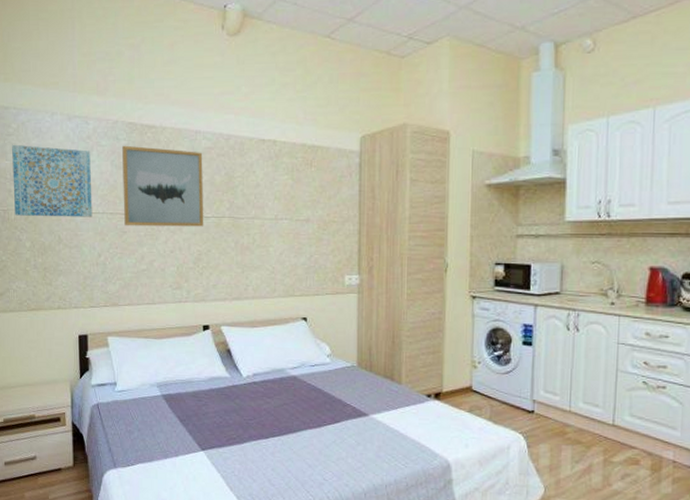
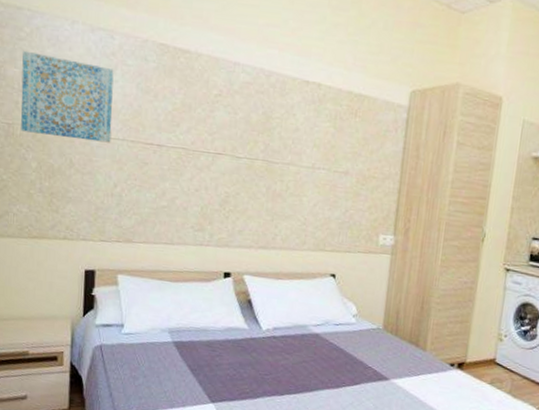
wall art: present [121,145,204,227] -> none [146,67,240,167]

